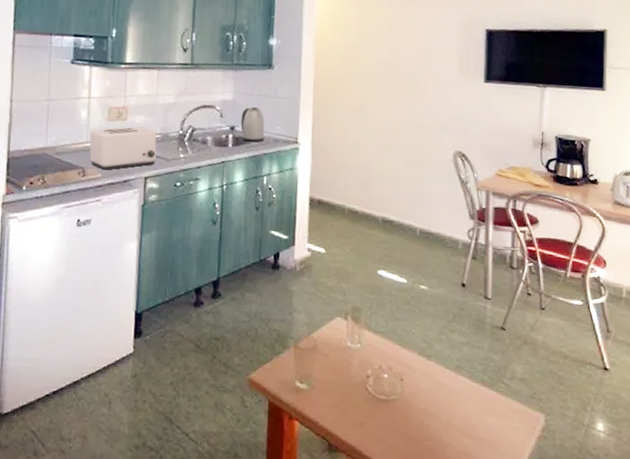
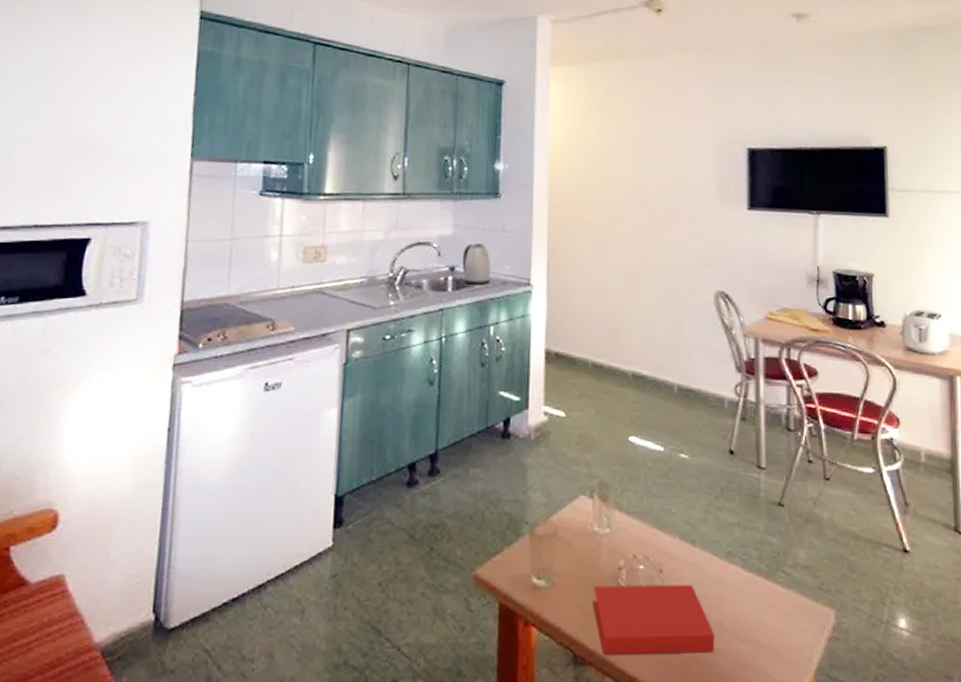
toaster: present [89,126,157,170] -> none [280,269,362,322]
book: none [344,389,445,445] -> present [592,585,715,655]

